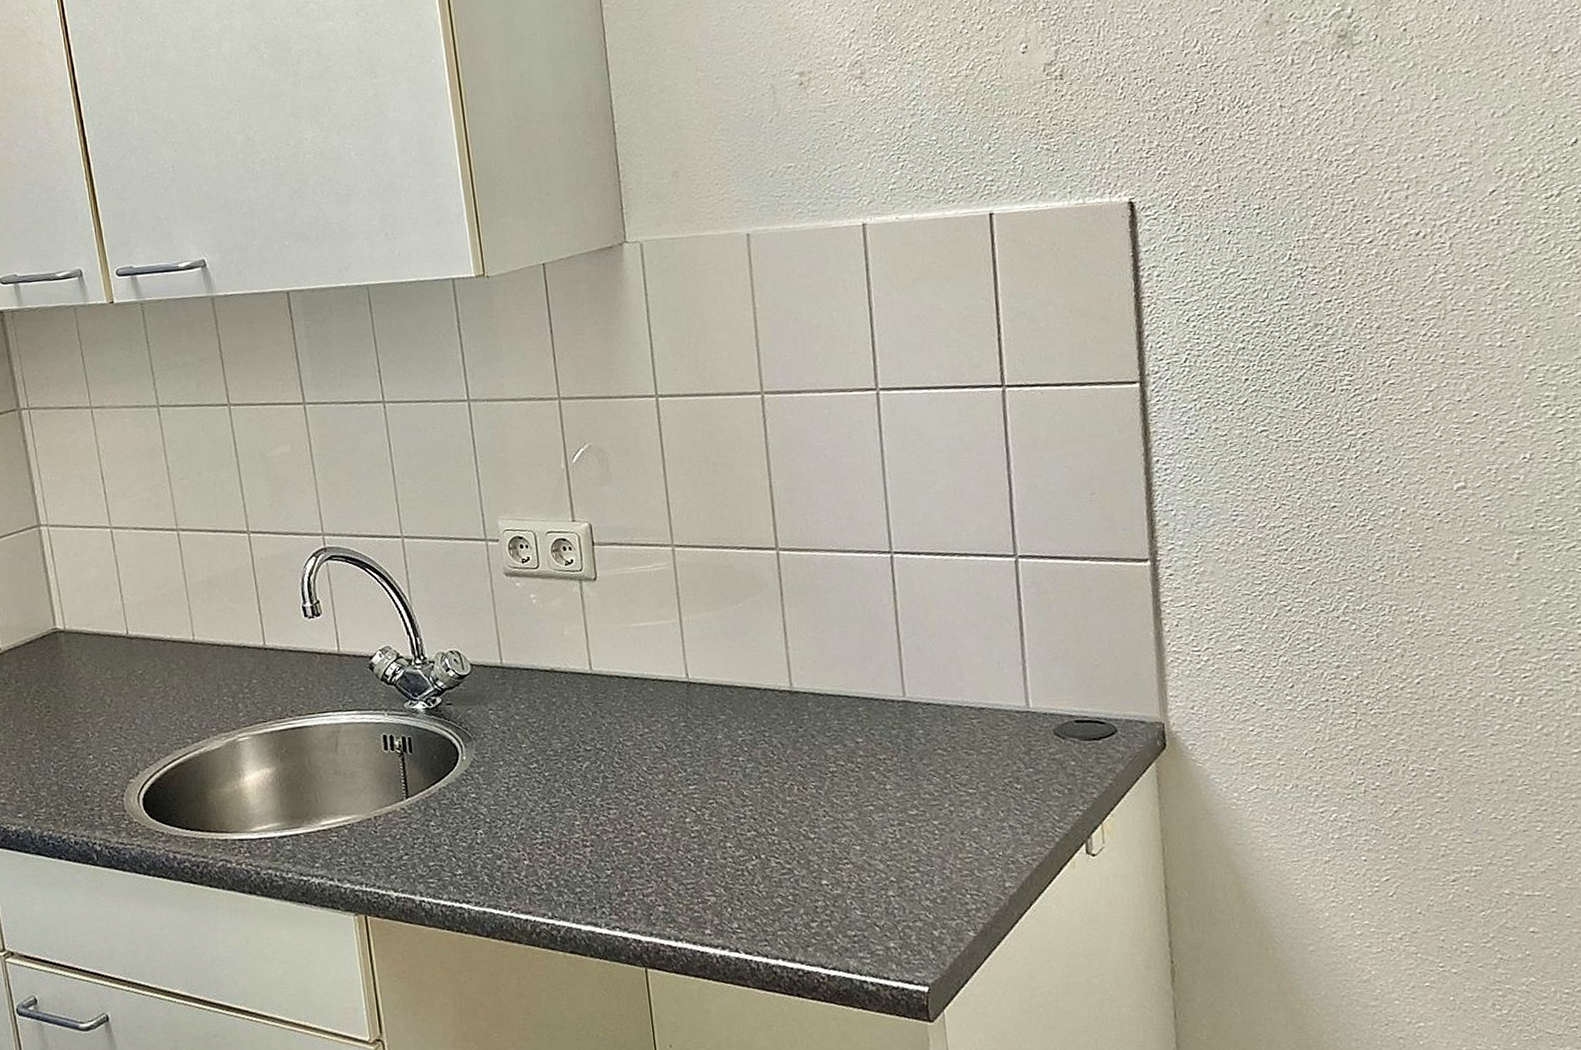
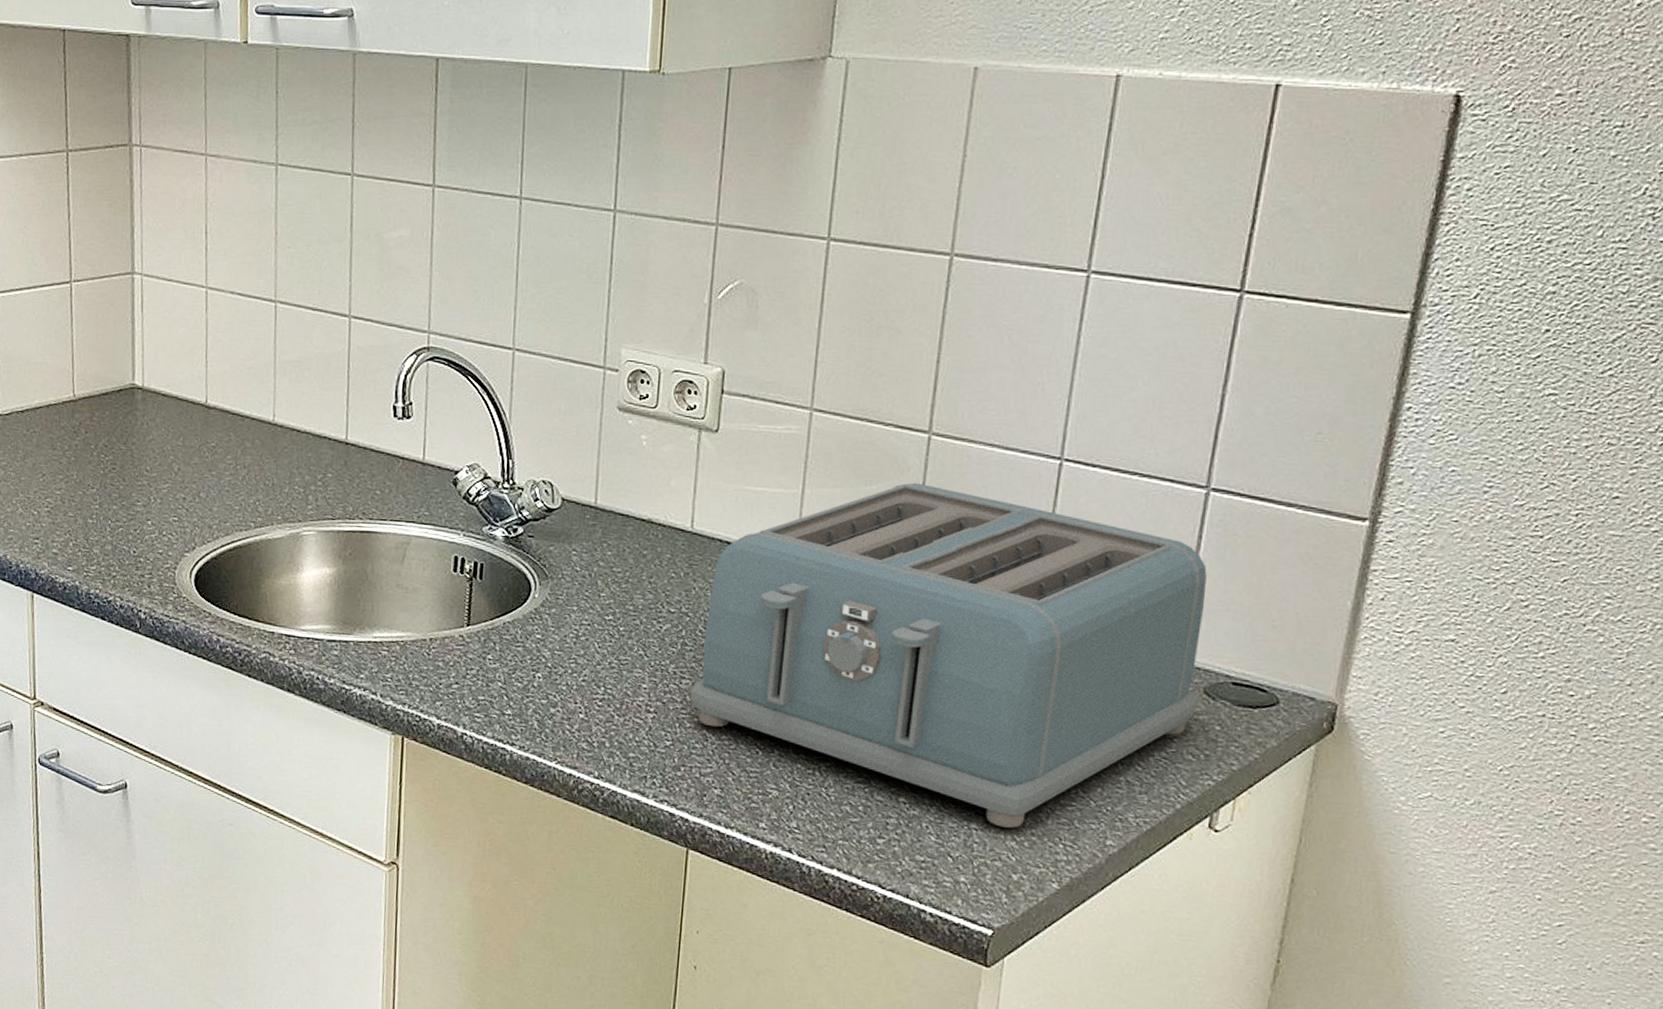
toaster: none [618,594,1053,890] -> present [689,482,1207,828]

